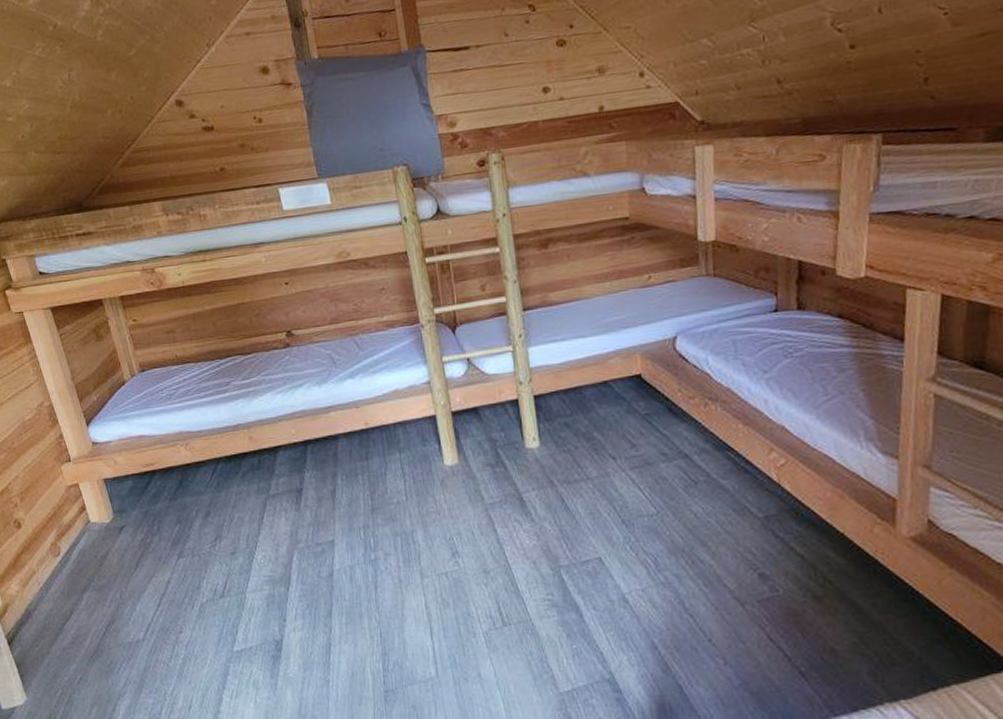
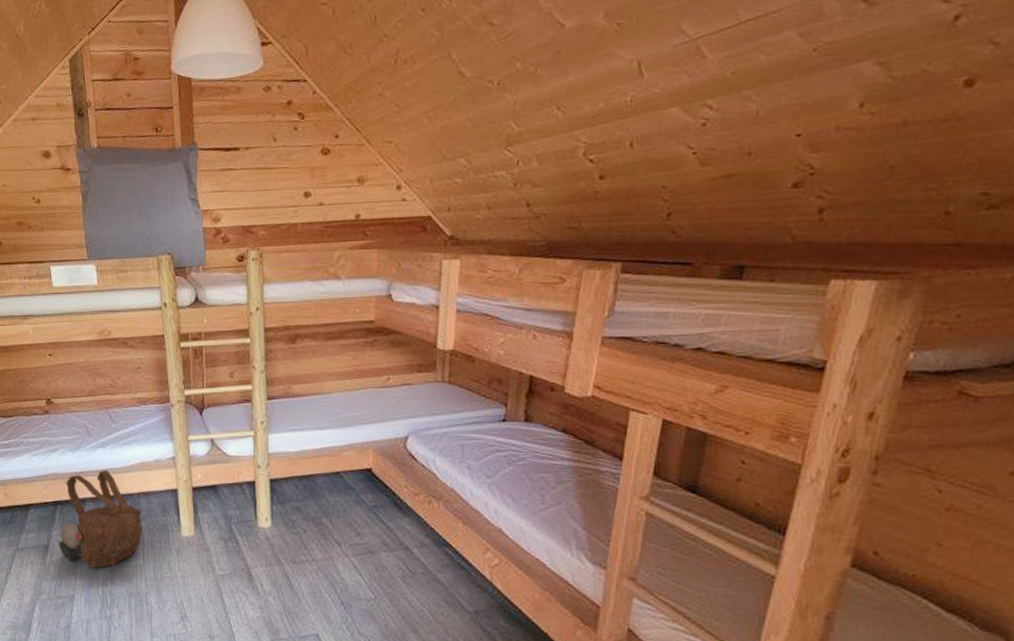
backpack: none [312,401,402,509] -> present [58,469,142,568]

